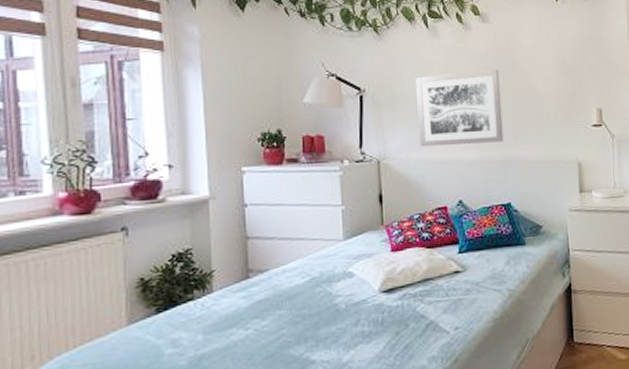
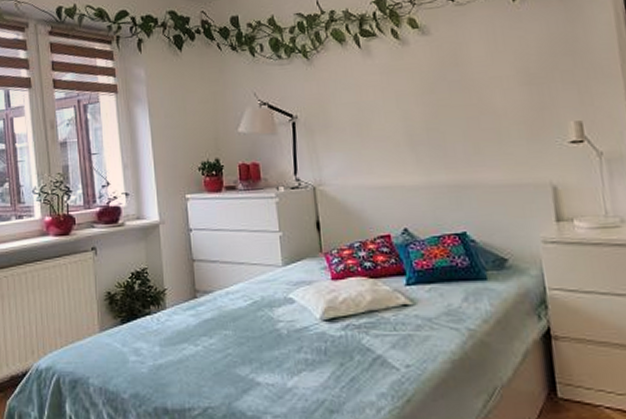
wall art: present [415,69,504,147] -> none [348,84,454,172]

